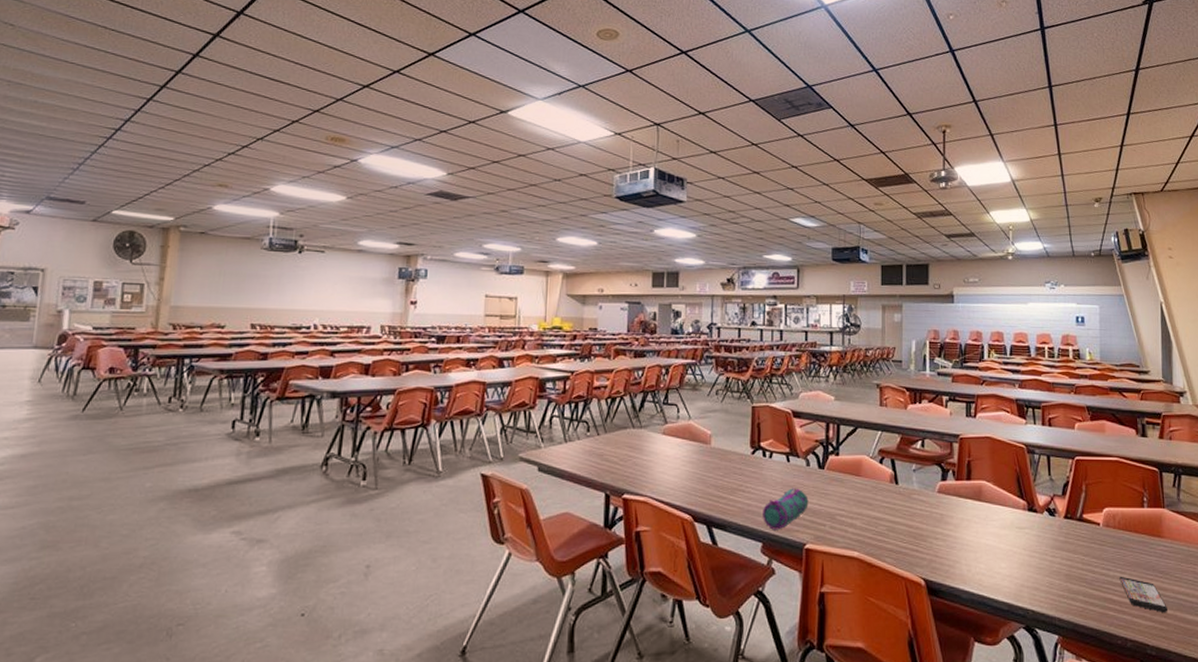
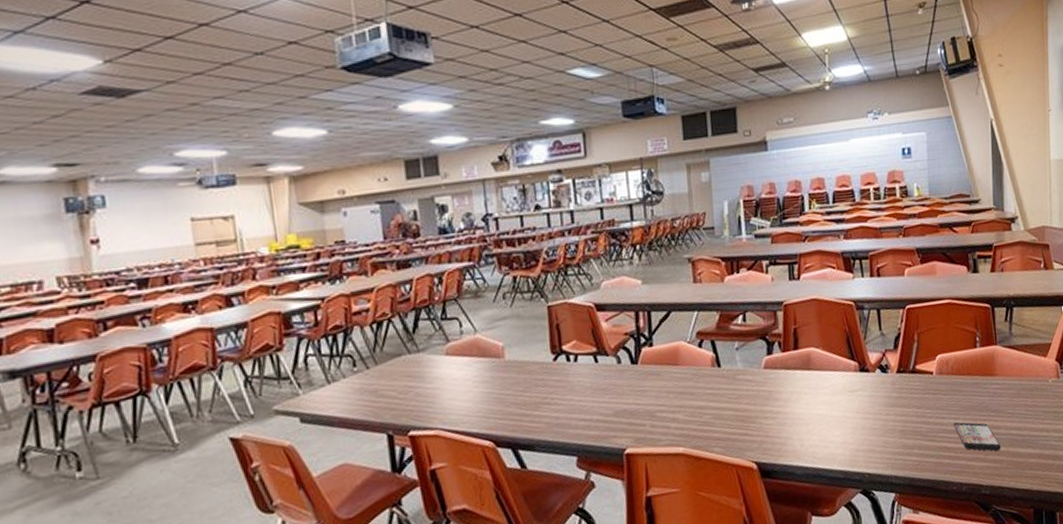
pencil case: present [763,488,809,530] -> none [573,390,624,441]

